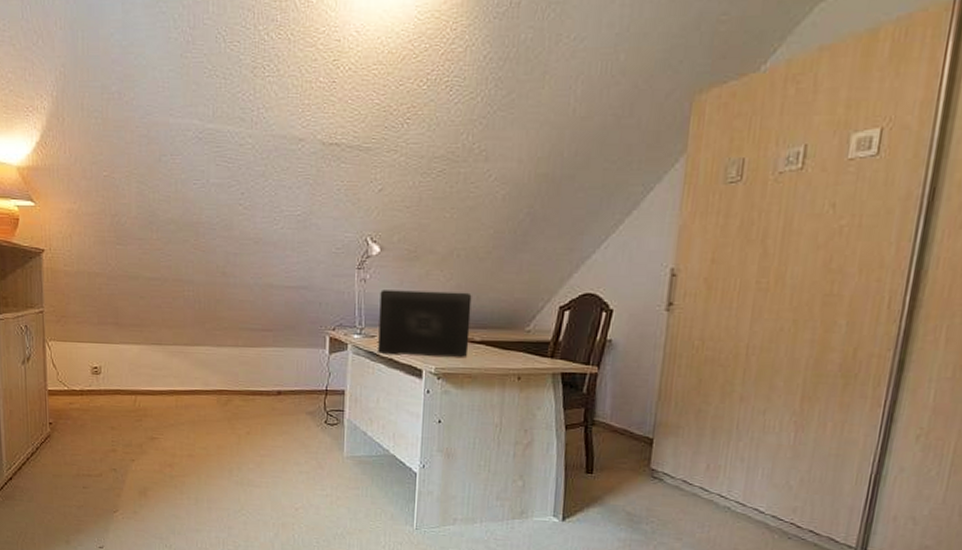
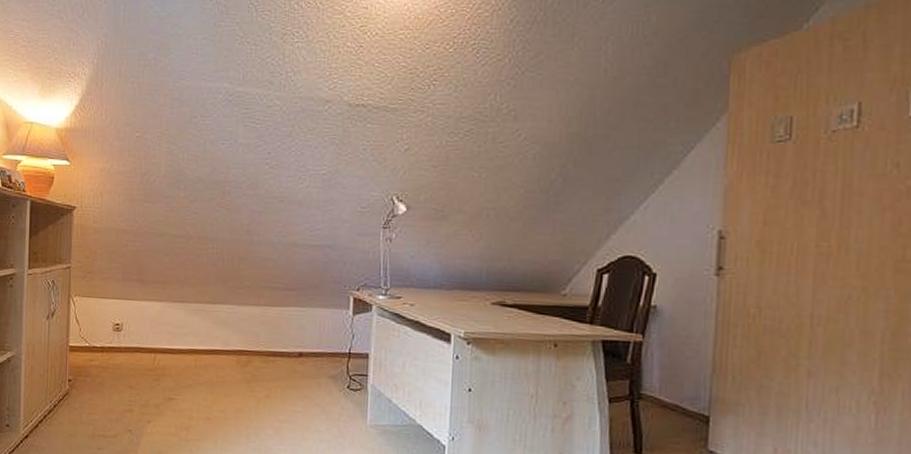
laptop: present [378,290,472,357] -> none [404,249,503,321]

